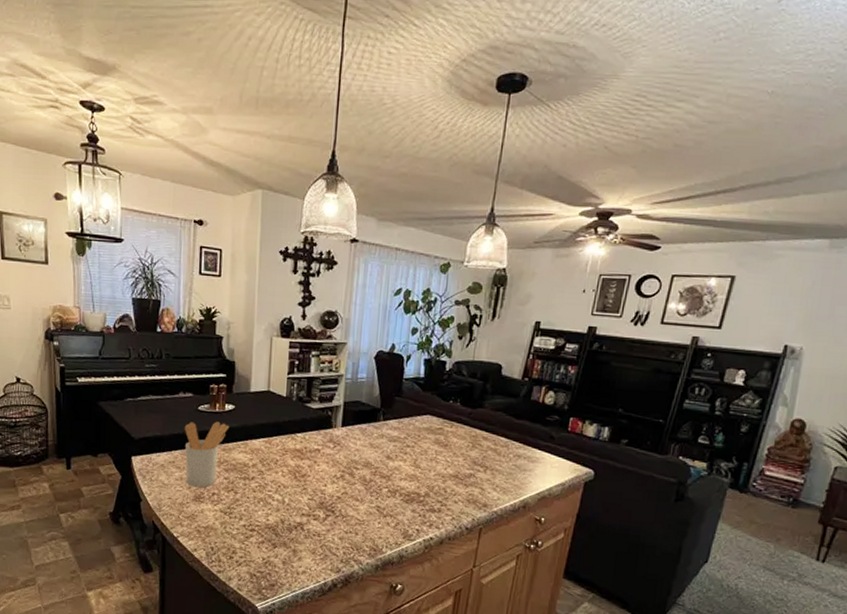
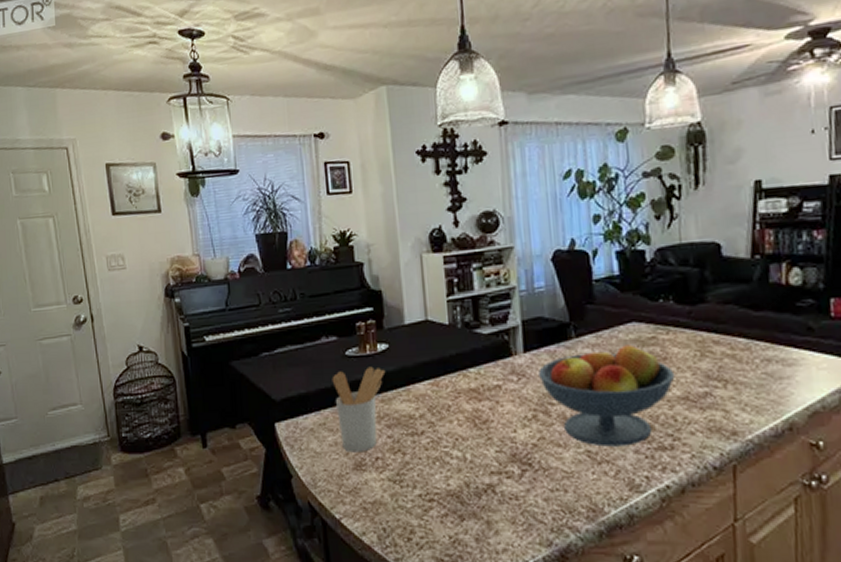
fruit bowl: none [349,430,452,506] -> present [537,344,676,447]

